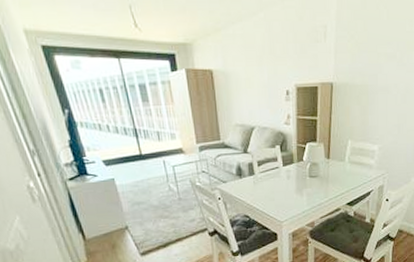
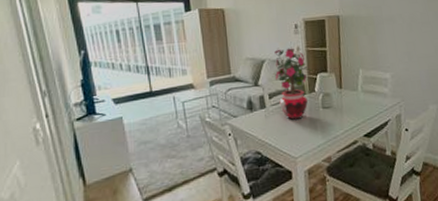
potted flower: none [262,114,302,187] -> present [273,46,313,120]

